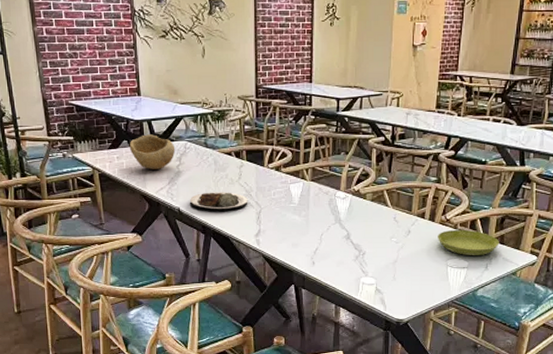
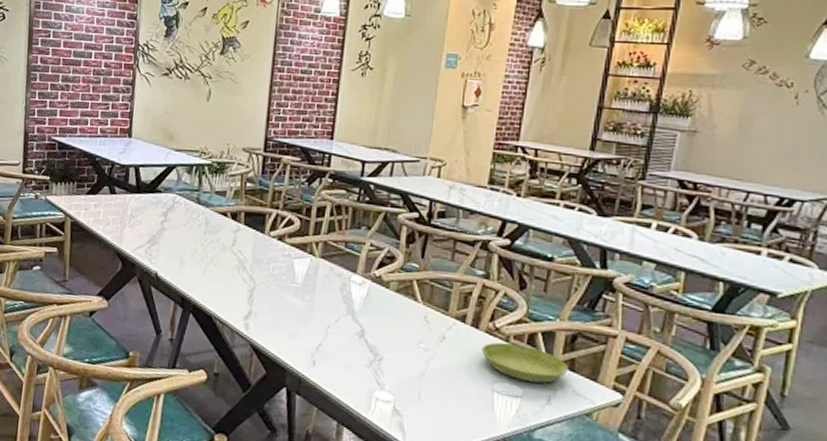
bowl: present [129,134,176,169] -> none [109,182,162,224]
plate: present [190,192,248,211] -> none [170,257,241,283]

